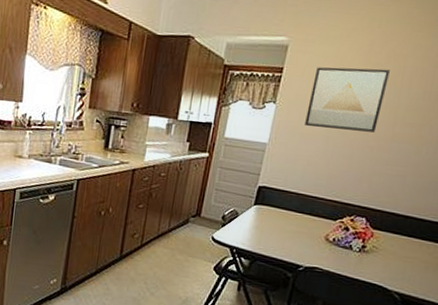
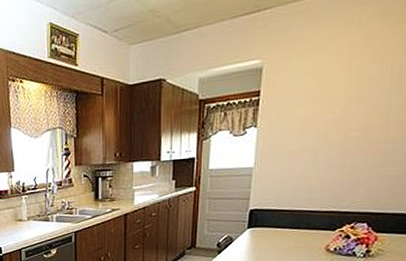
wall art: present [305,67,390,132] -> none [290,70,376,144]

